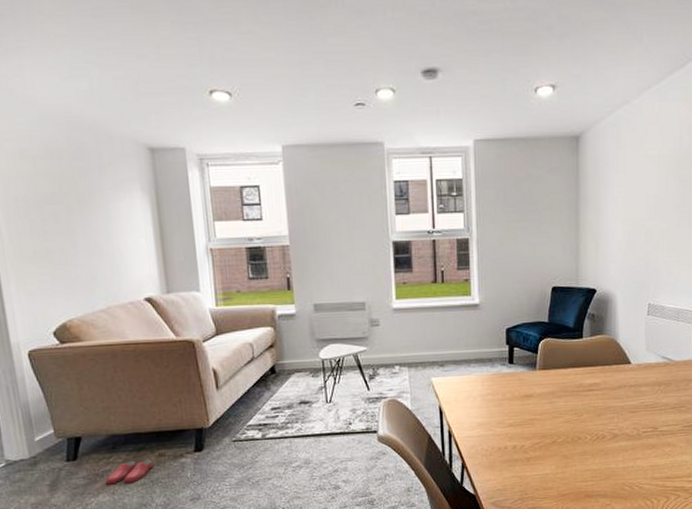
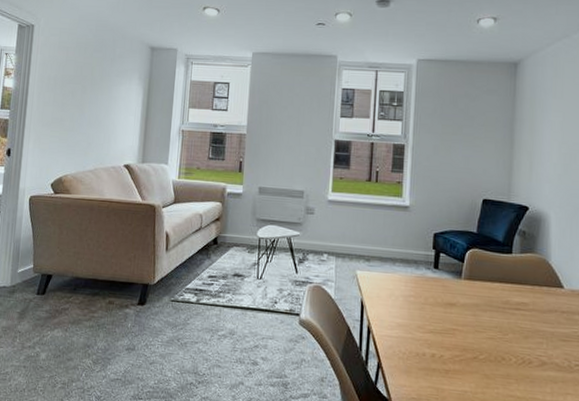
slippers: present [106,460,154,485] -> none [62,304,103,324]

